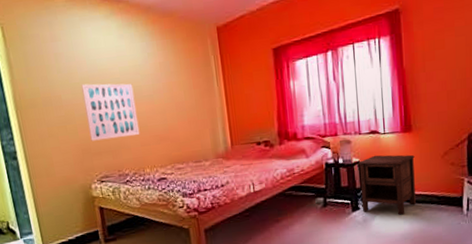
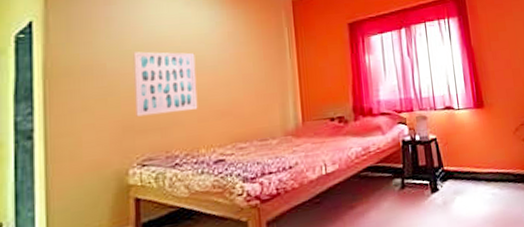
nightstand: present [357,154,416,215] -> none [434,131,494,196]

